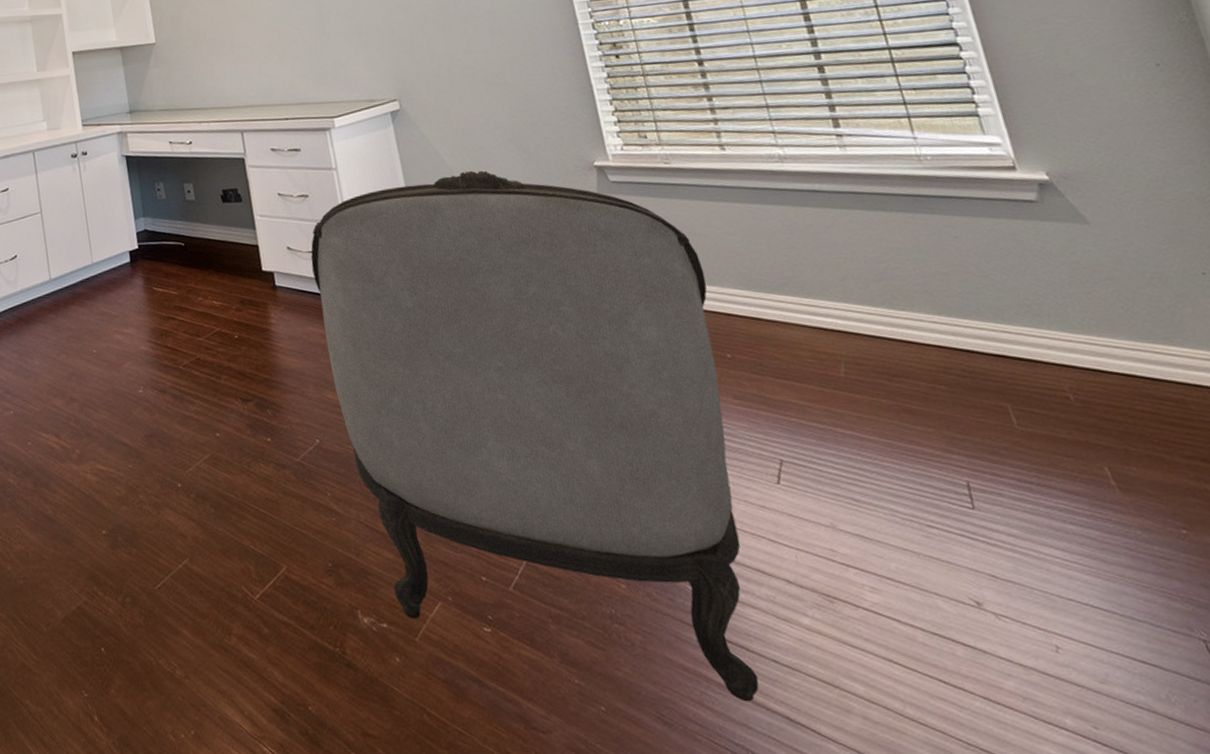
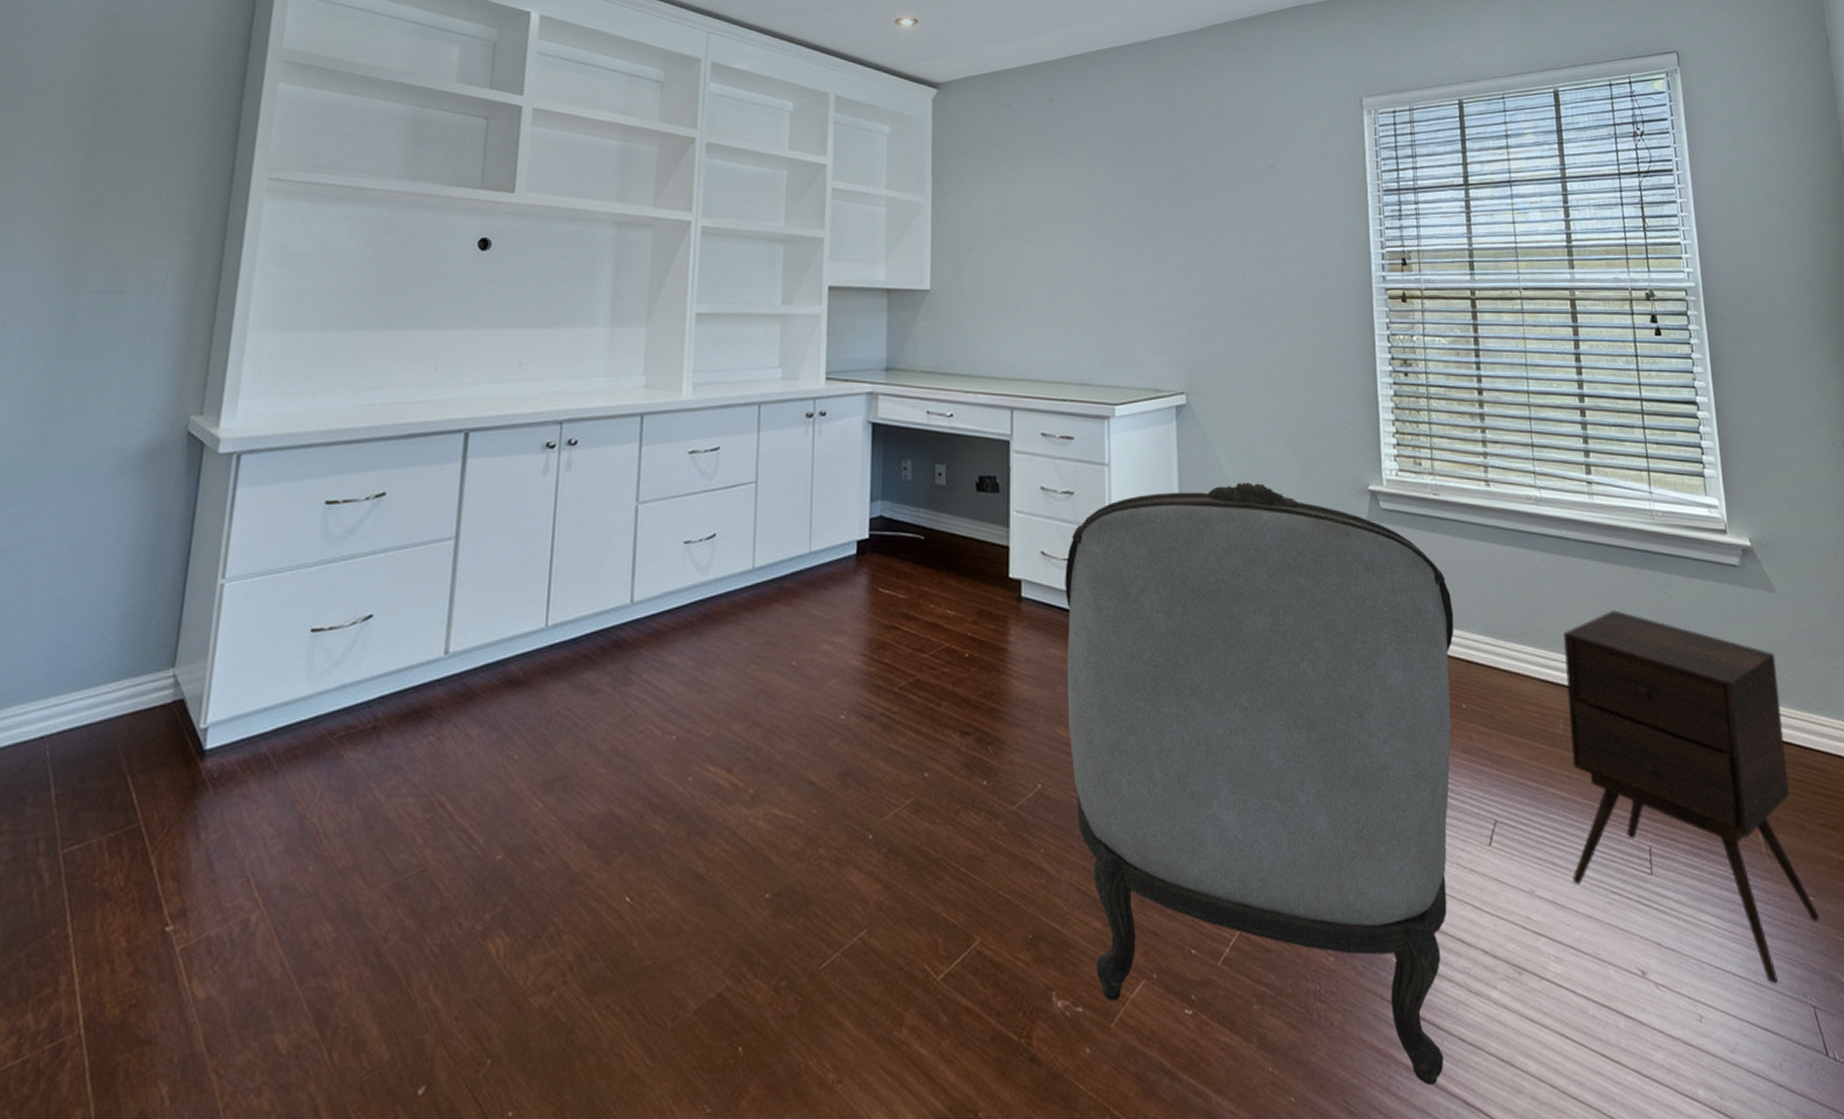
side table: none [830,255,1200,617] -> present [1562,610,1820,984]

